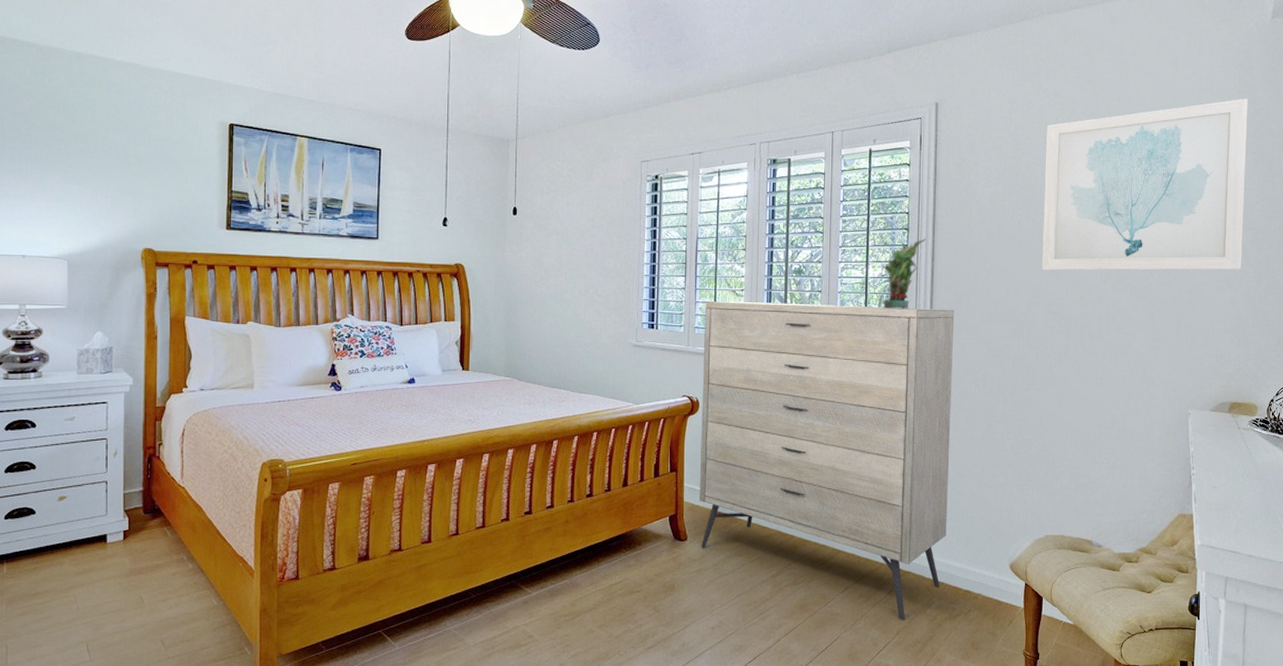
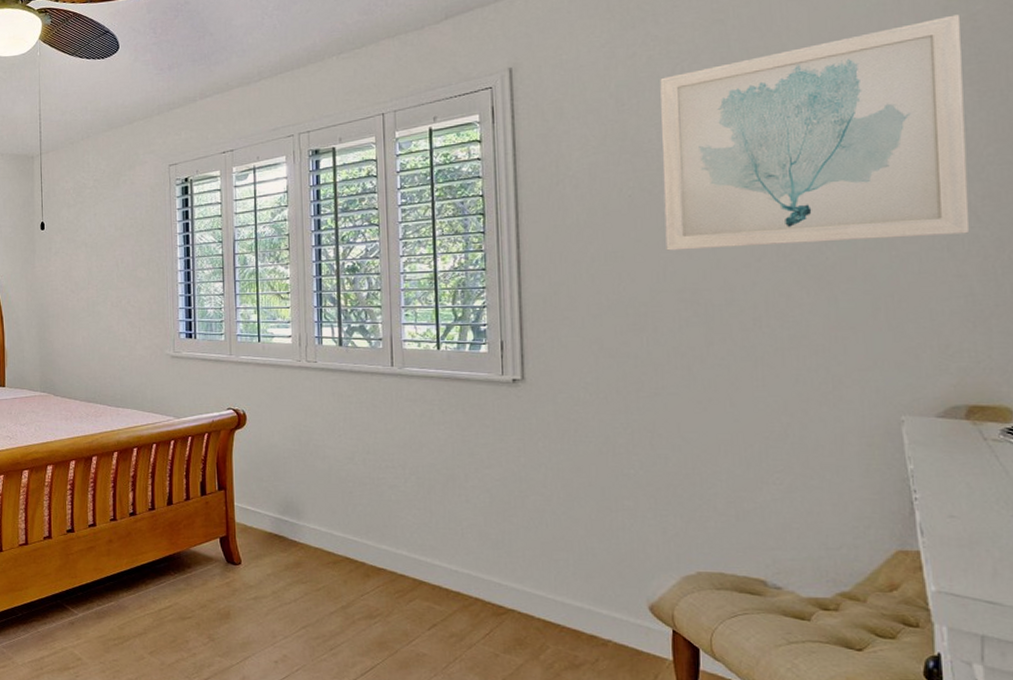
dresser: present [699,301,955,621] -> none [247,303,559,667]
potted plant: present [876,238,926,310] -> none [446,223,507,306]

